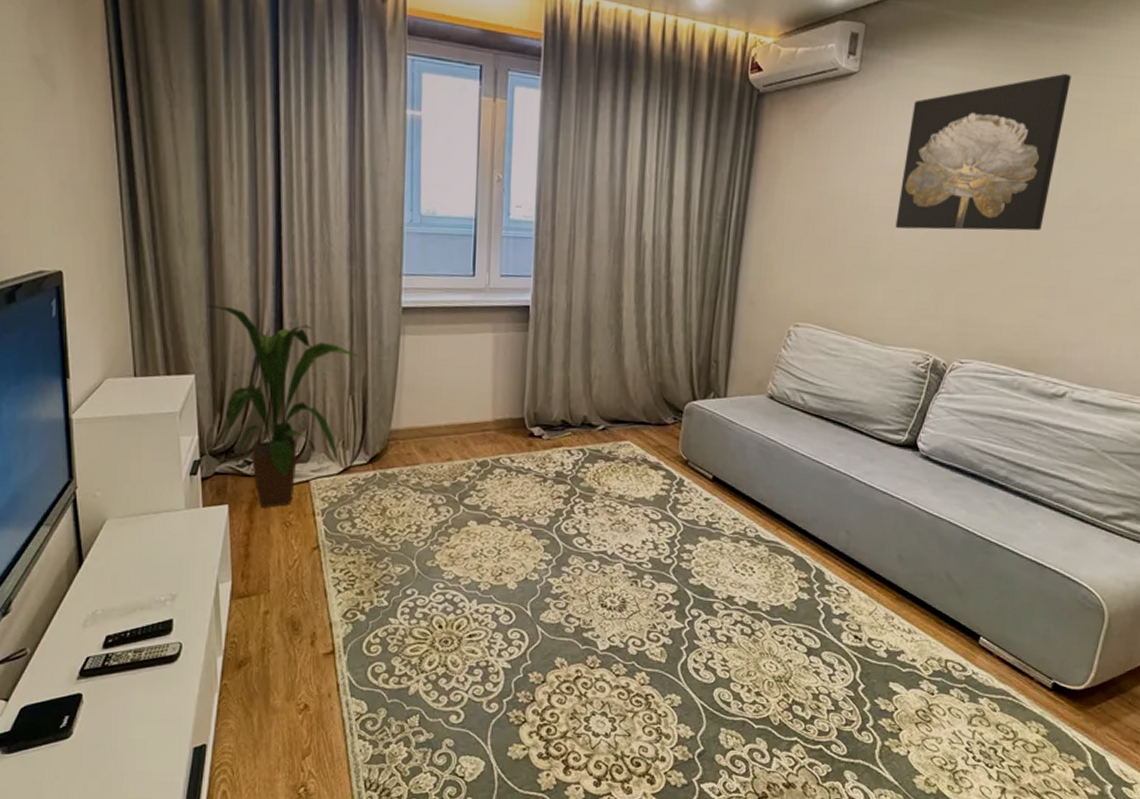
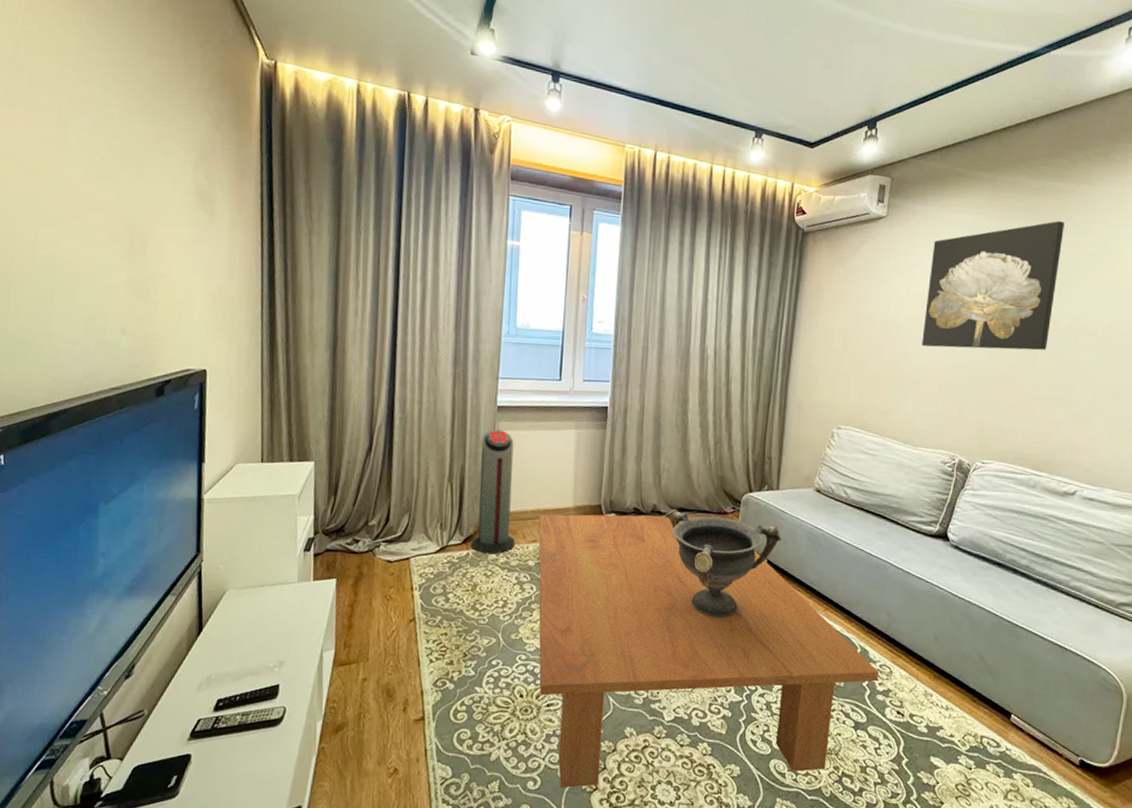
house plant: present [207,305,358,508] -> none [328,401,458,582]
air purifier: none [378,334,428,475] -> present [471,429,516,555]
coffee table: none [453,428,836,722] -> present [538,514,880,789]
decorative bowl: none [597,420,729,539] -> present [665,508,782,617]

